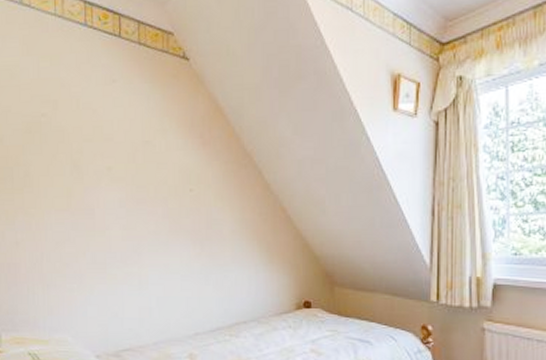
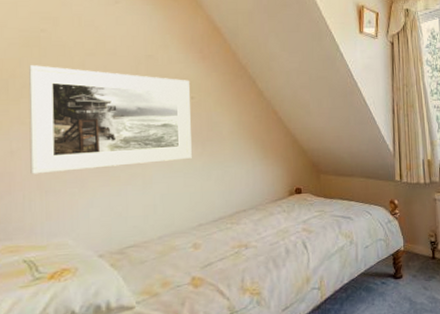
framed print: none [31,152,189,267] -> present [28,65,192,174]

